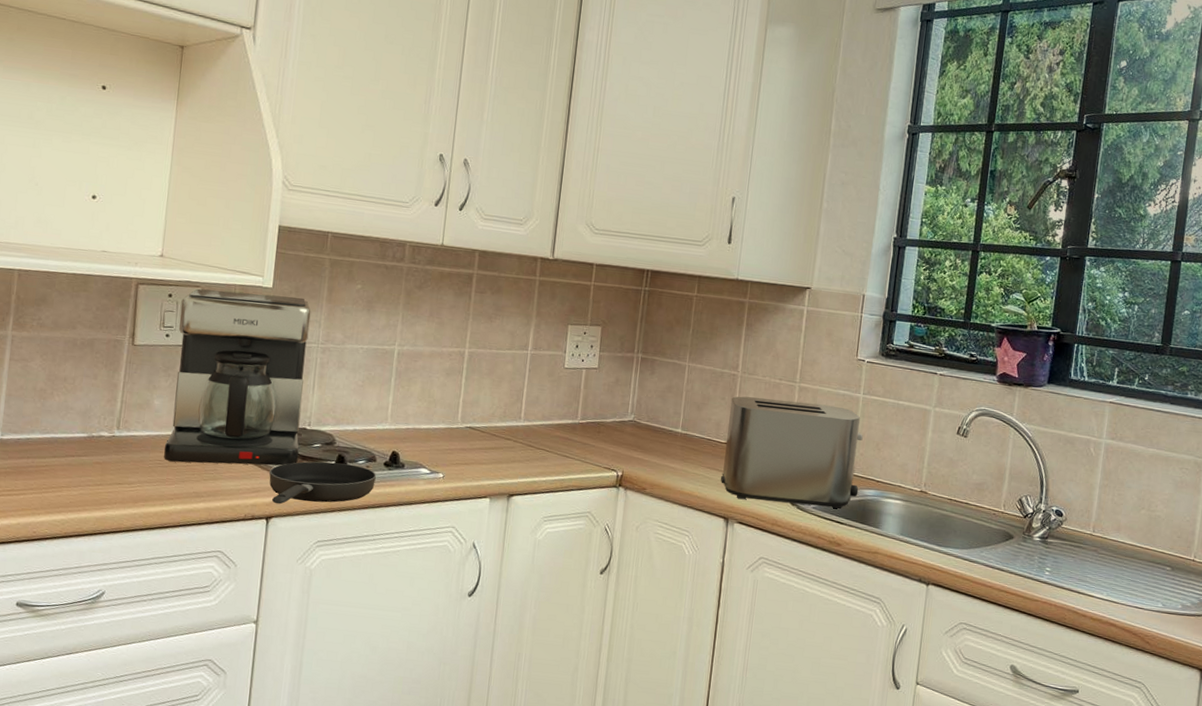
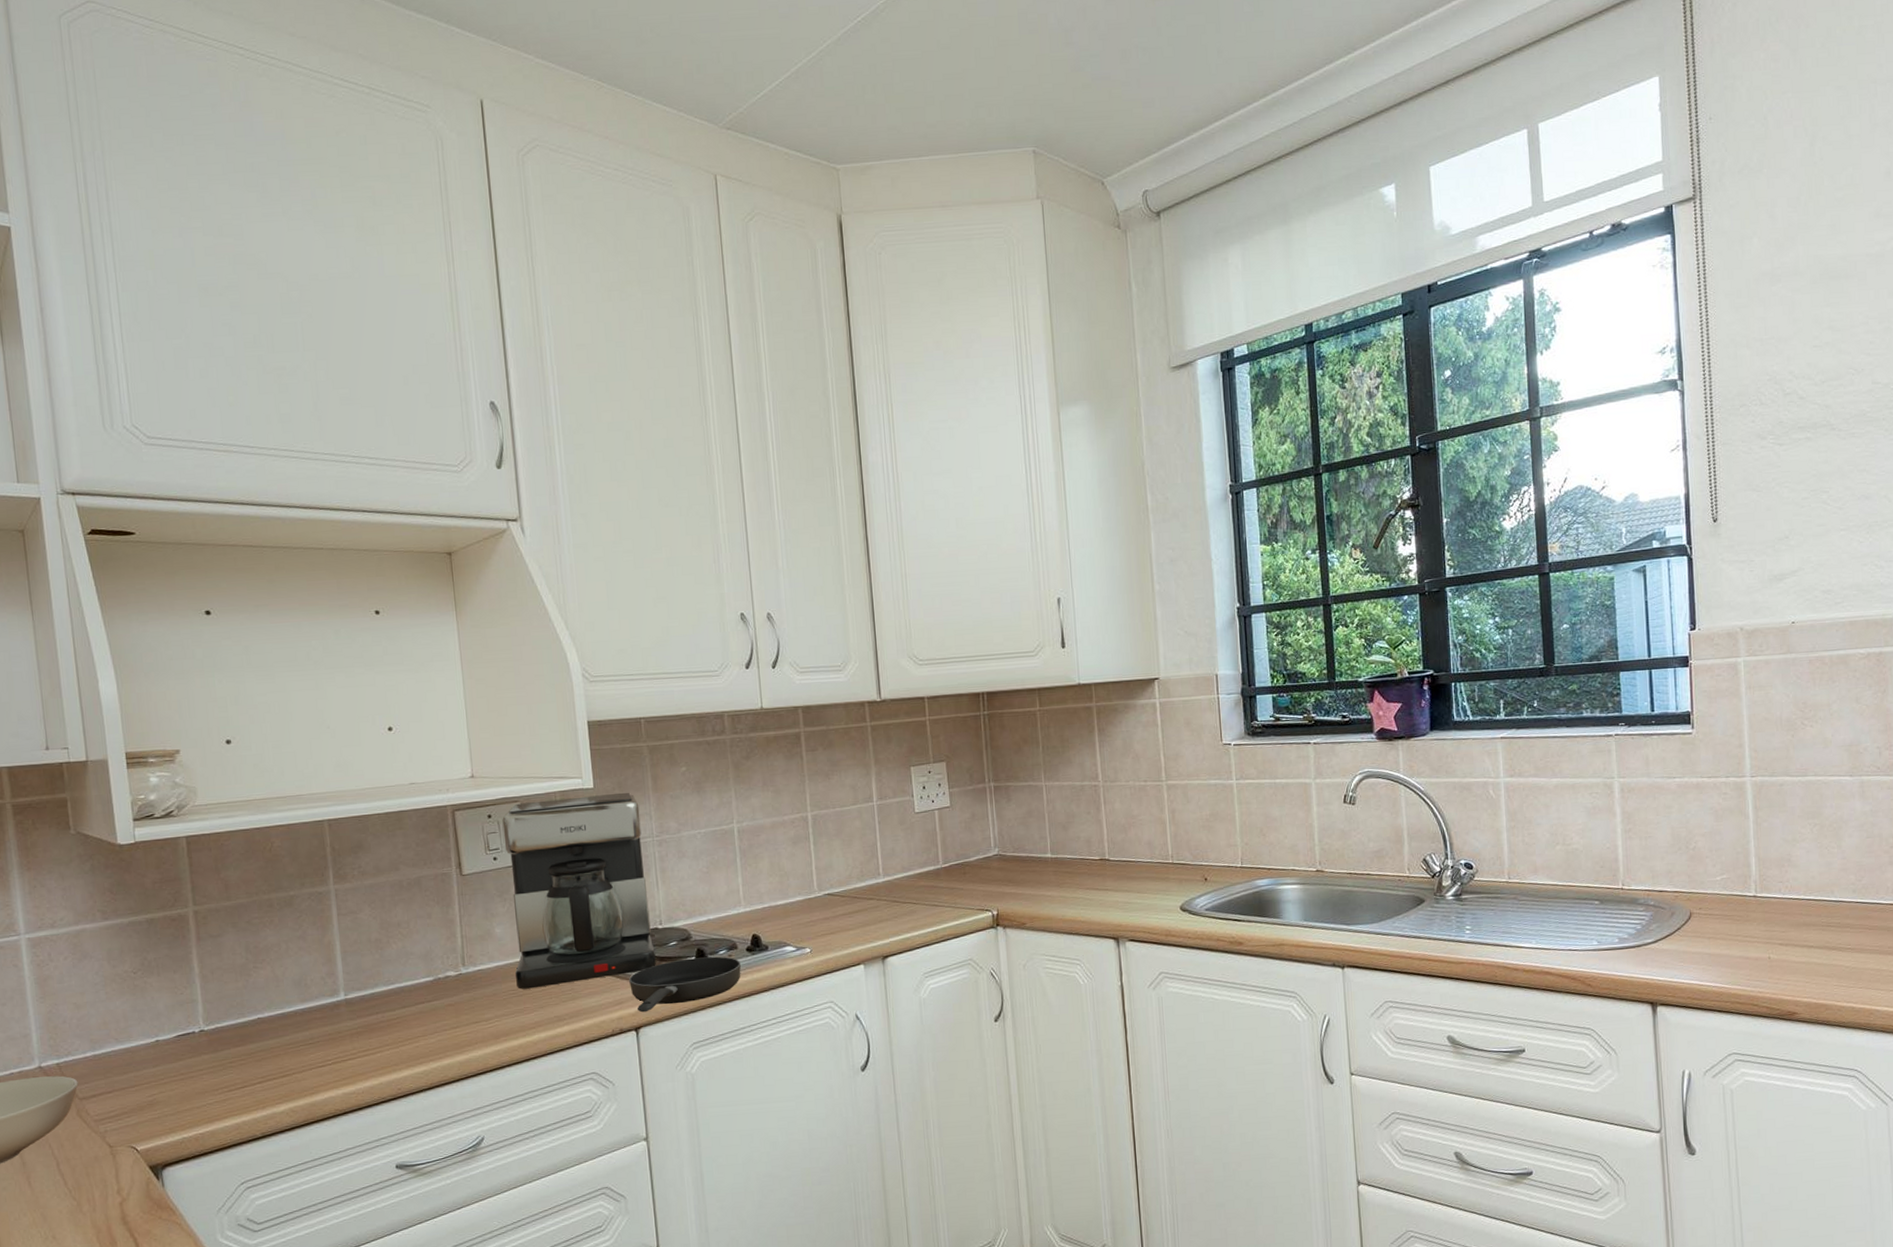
toaster: present [720,396,863,509] -> none [1097,798,1251,915]

